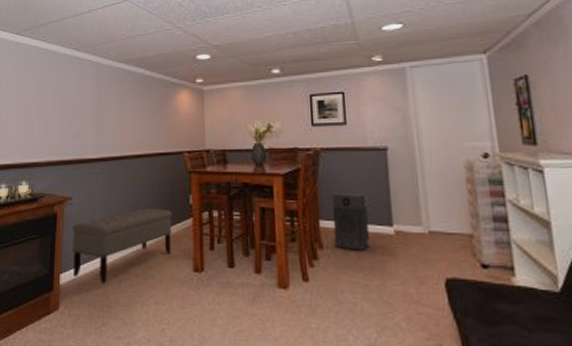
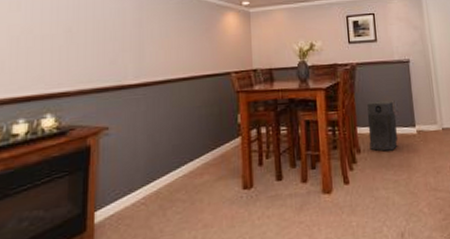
bench: present [72,207,173,284] -> none [110,130,221,216]

